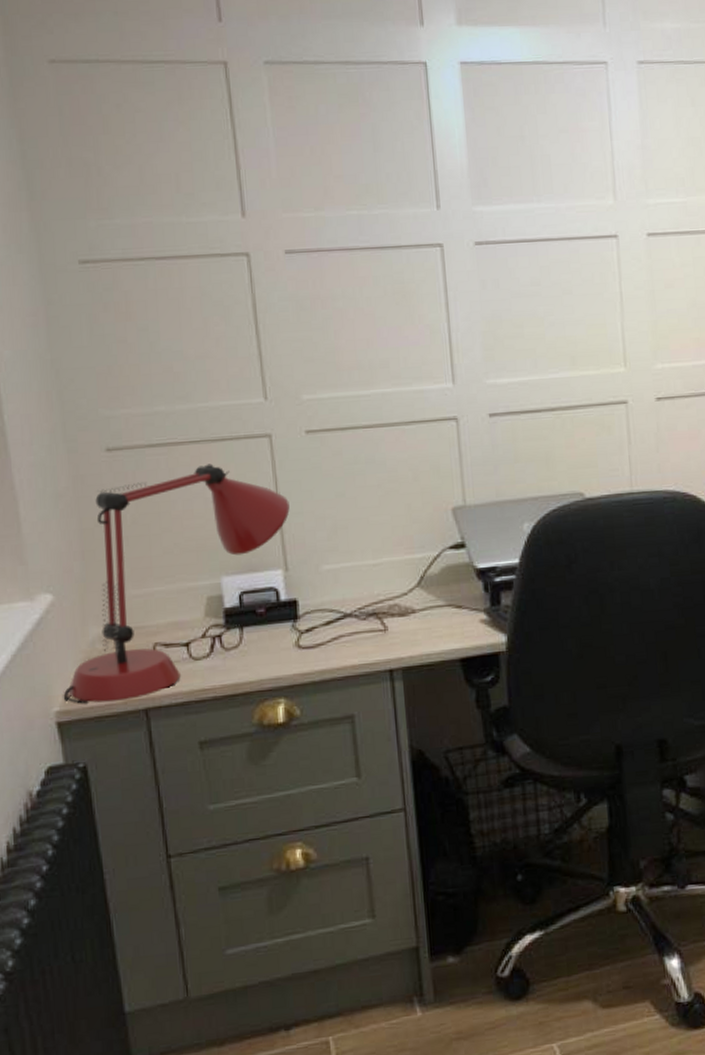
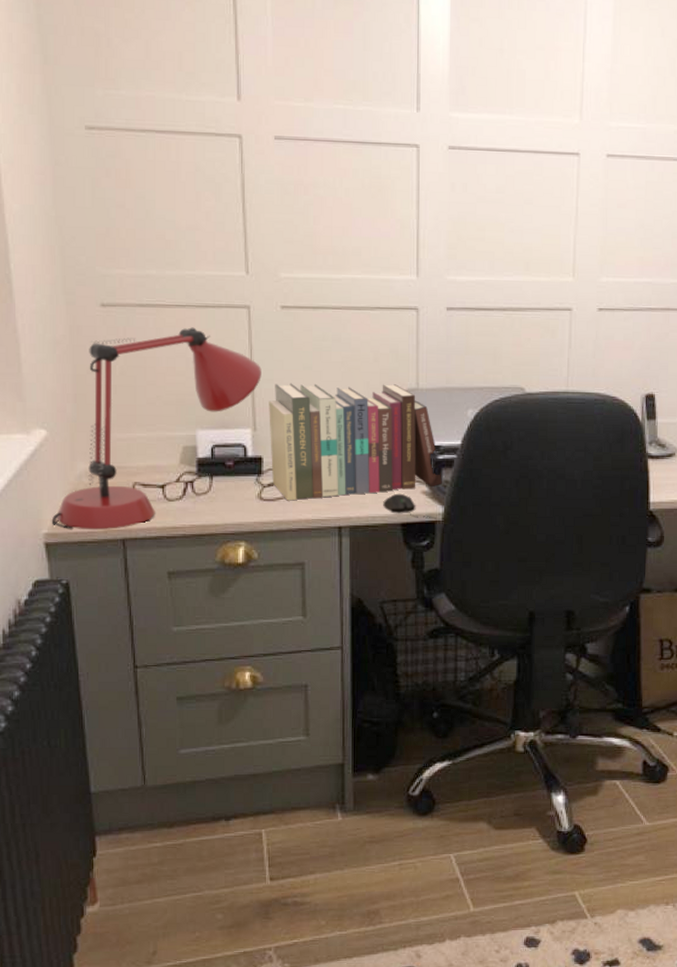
books: none [300,503,502,646] -> present [269,383,442,501]
computer mouse: none [437,624,499,651] -> present [383,493,436,519]

